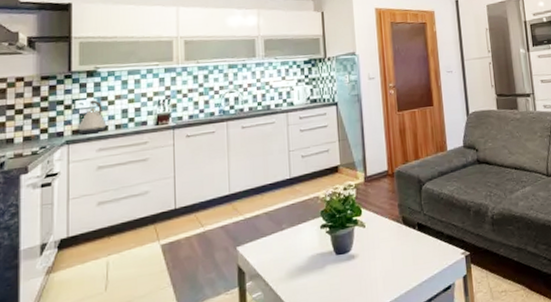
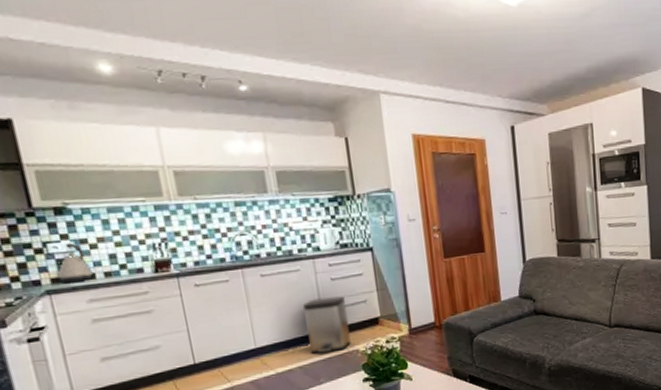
pedal bin: none [275,146,313,200] -> present [303,296,351,354]

